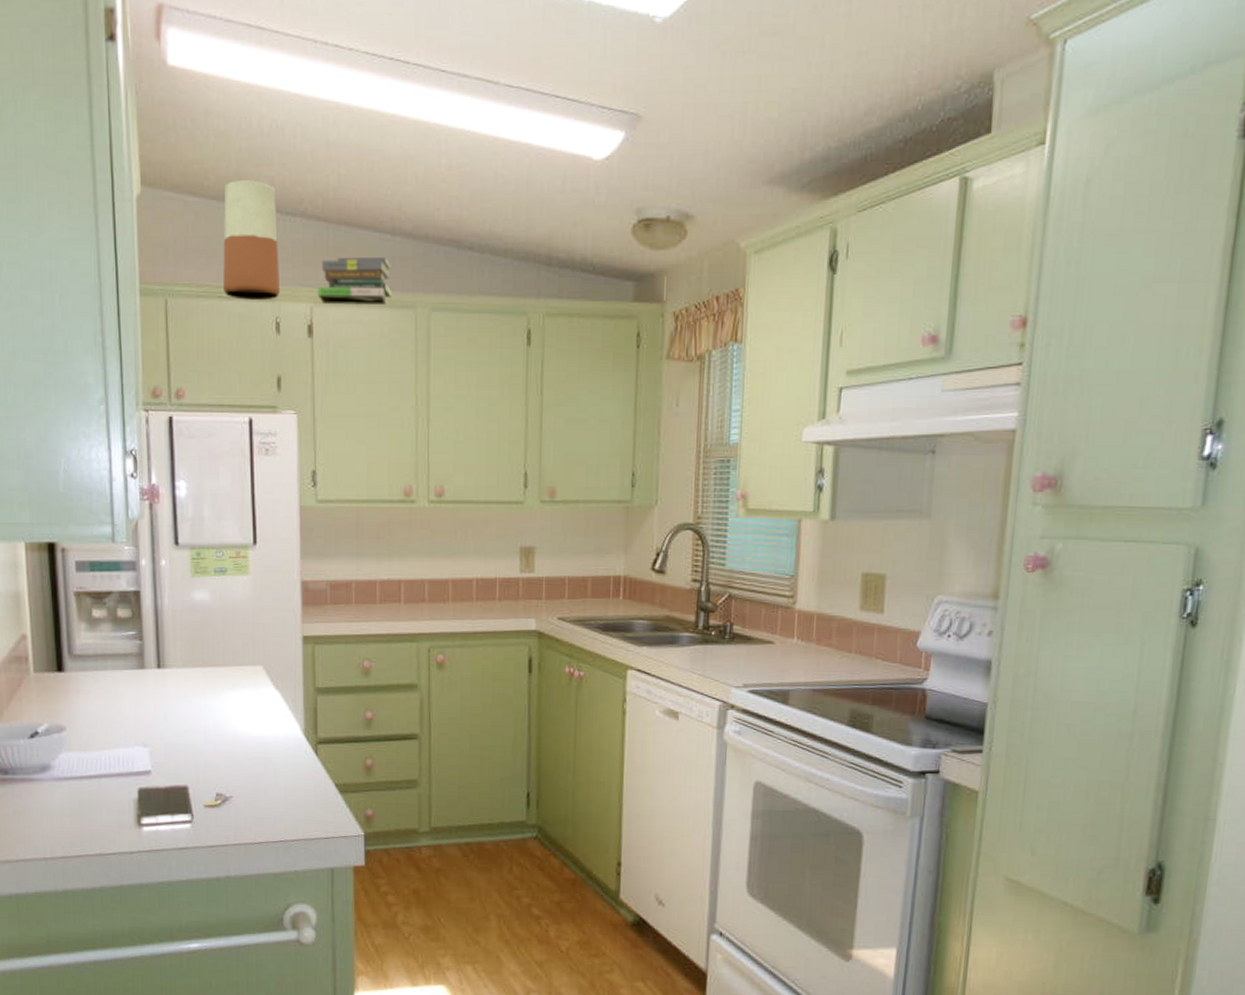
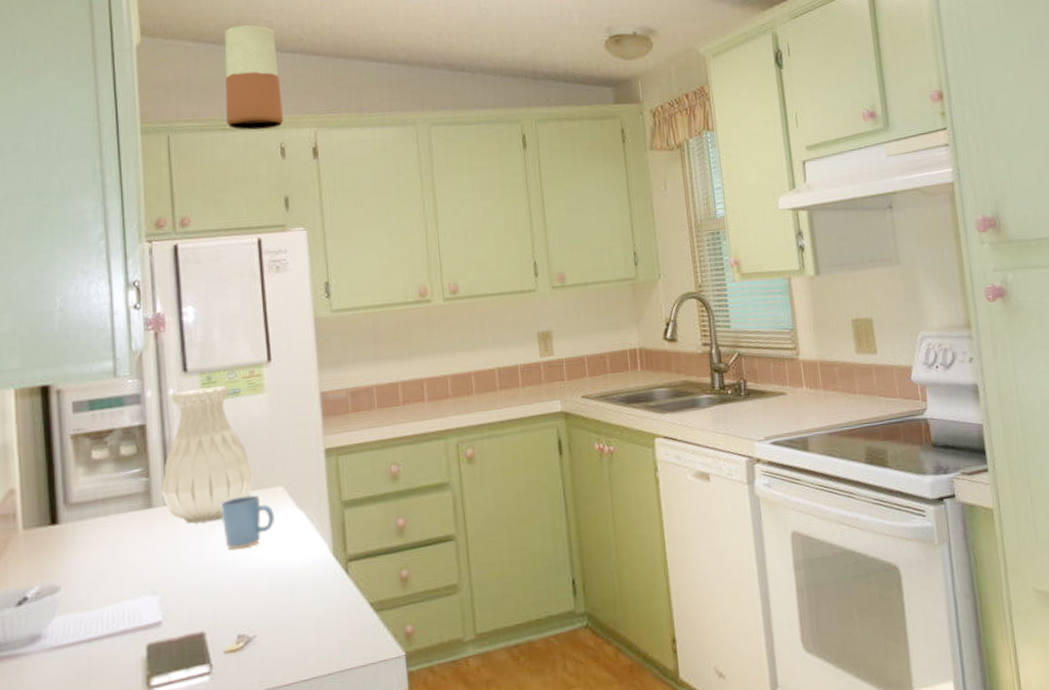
vase: none [153,562,236,690] -> present [161,386,254,524]
mug: none [205,670,254,717] -> present [220,495,276,549]
books: present [317,258,392,305] -> none [320,83,393,128]

